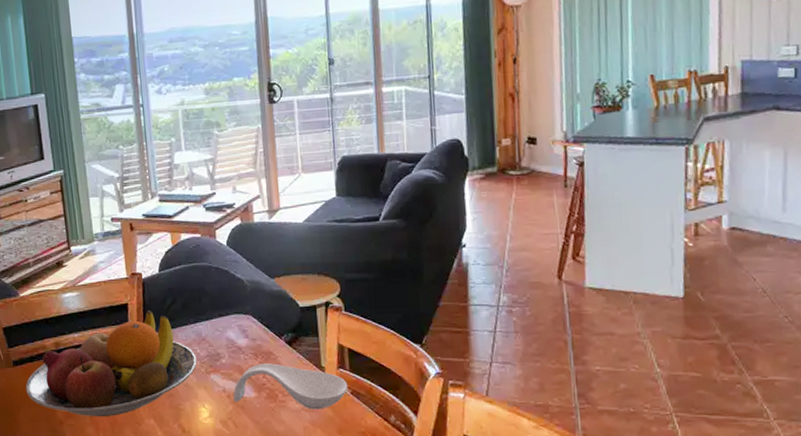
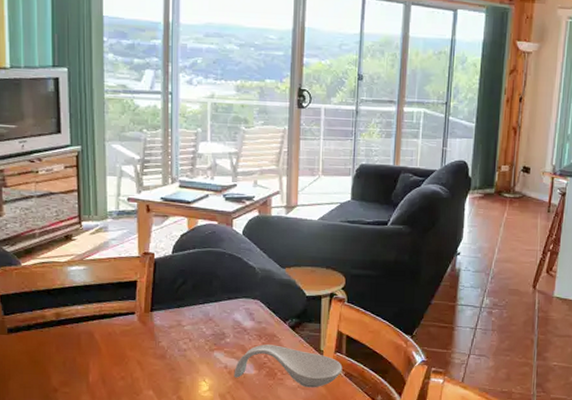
fruit bowl: present [25,311,197,416] -> none [19,289,202,386]

